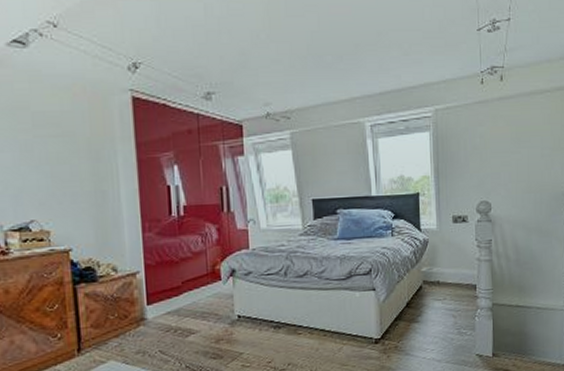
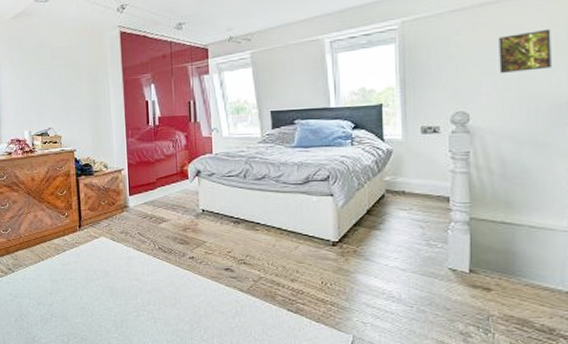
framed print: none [513,125,551,166] -> present [499,28,551,74]

